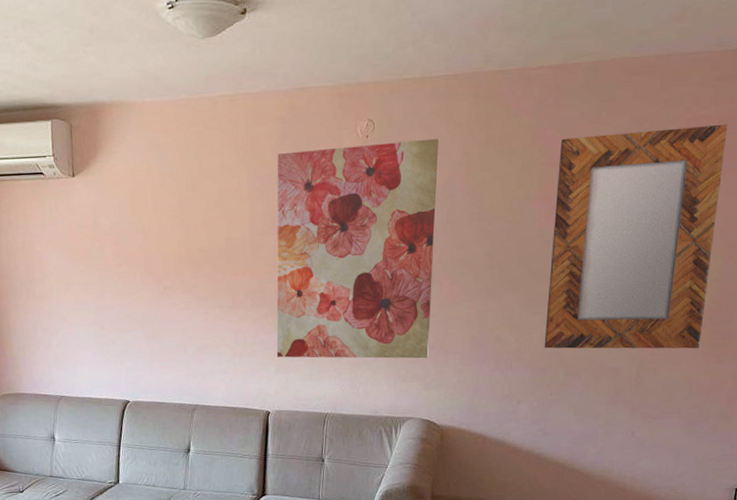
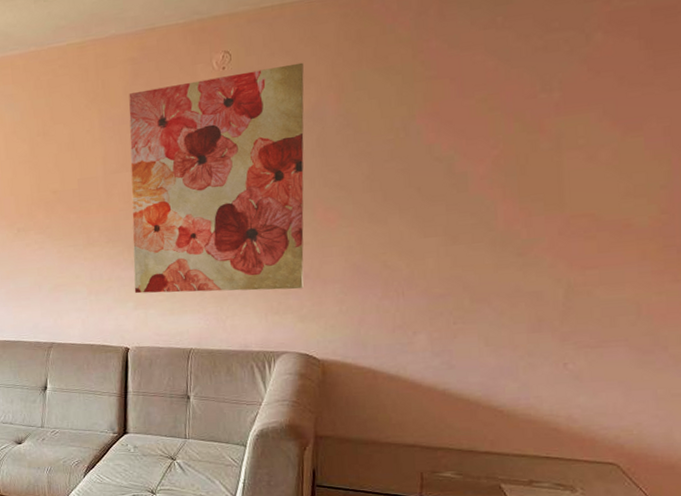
home mirror: present [544,123,728,349] -> none [442,13,664,274]

